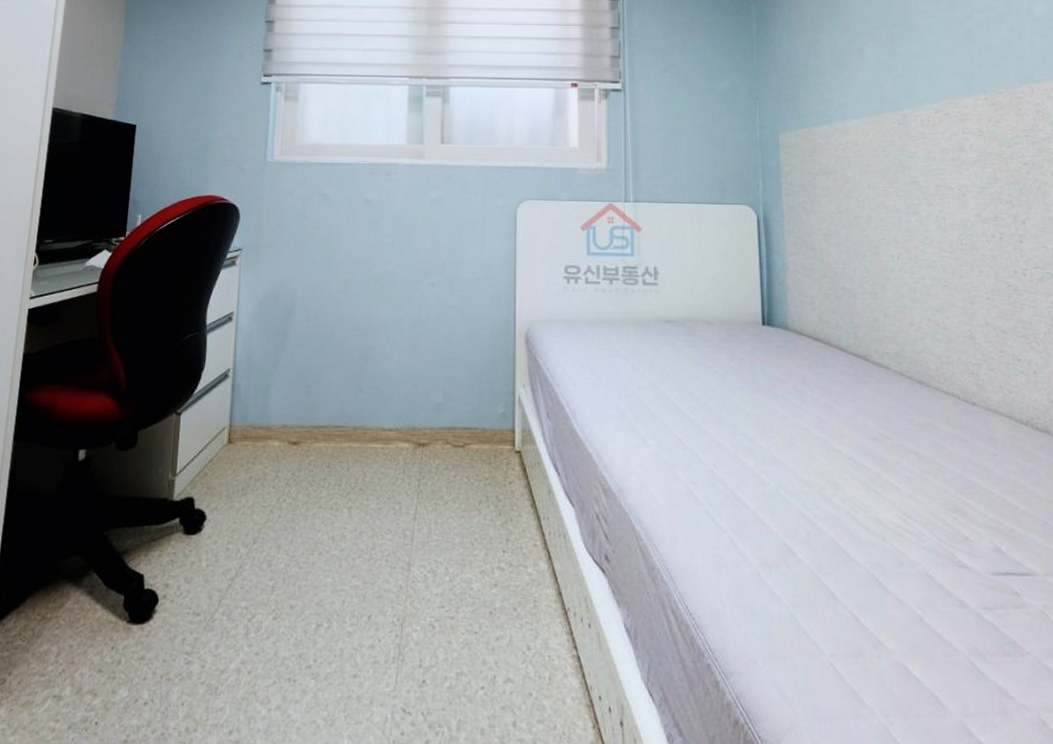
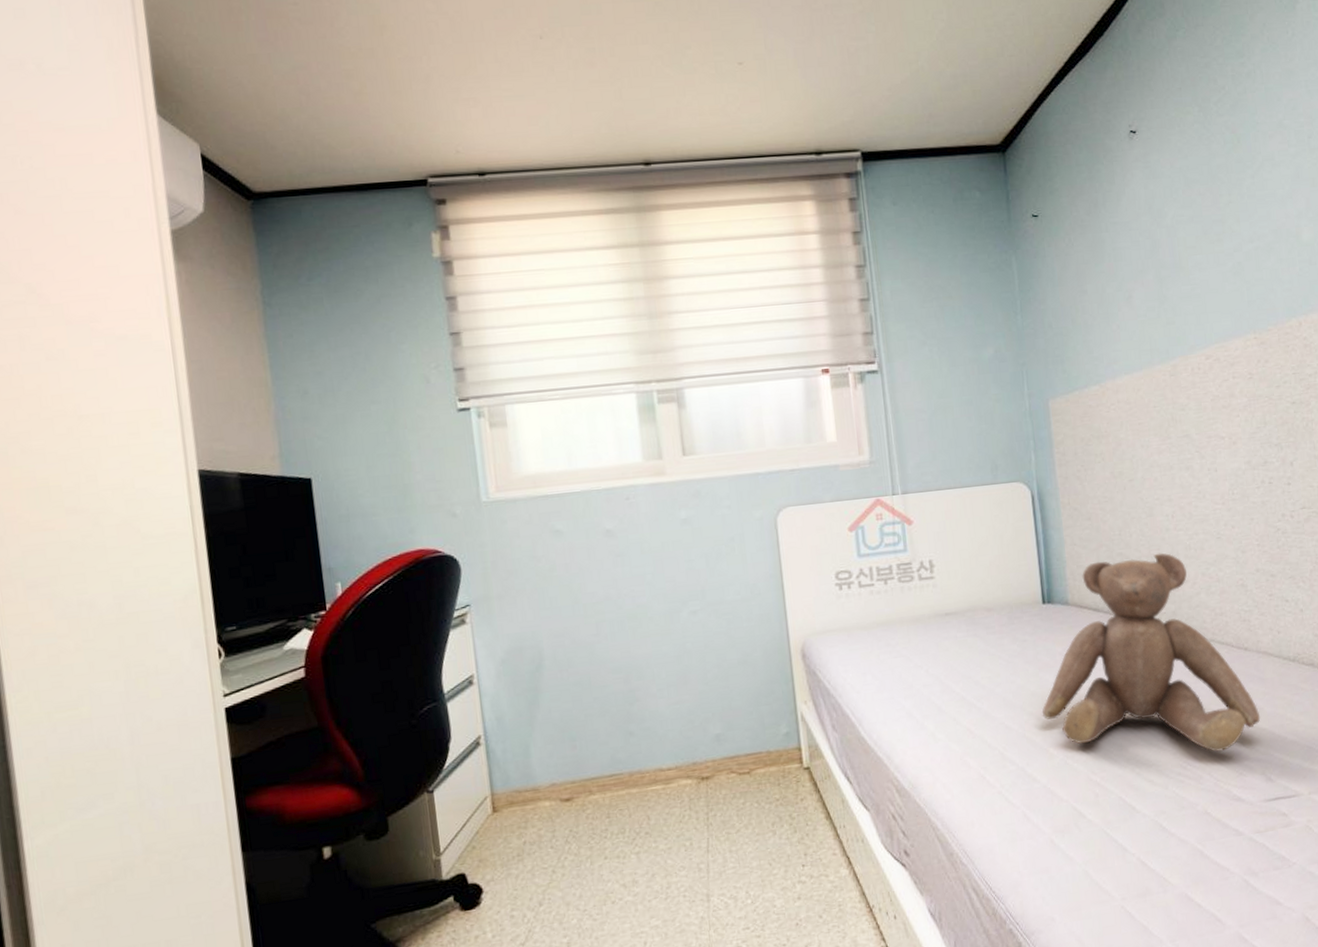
teddy bear: none [755,292,990,510] -> present [1041,553,1261,752]

